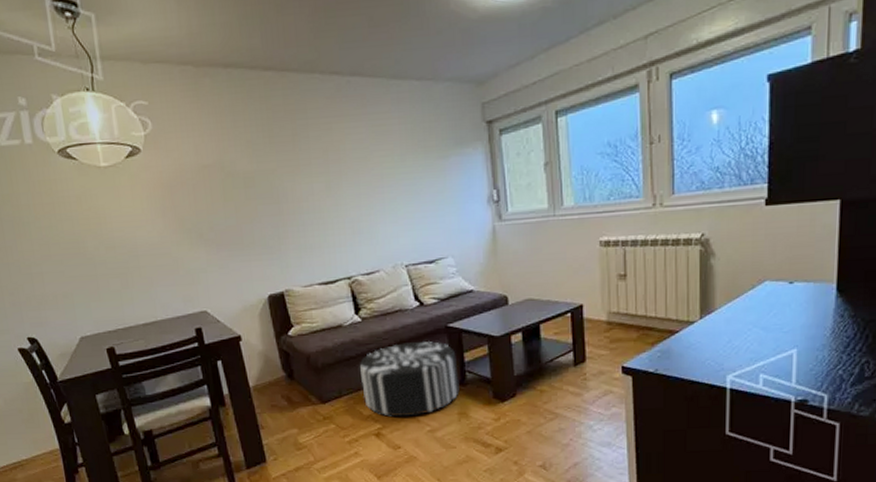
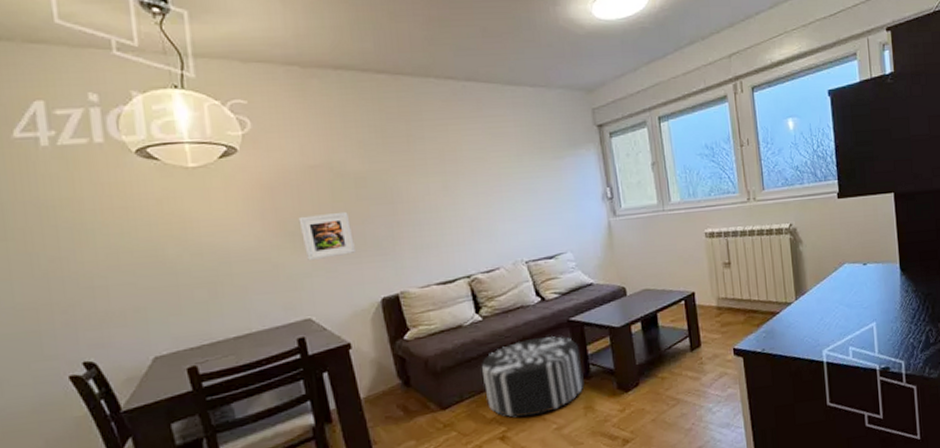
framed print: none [194,210,245,258] -> present [298,211,355,261]

